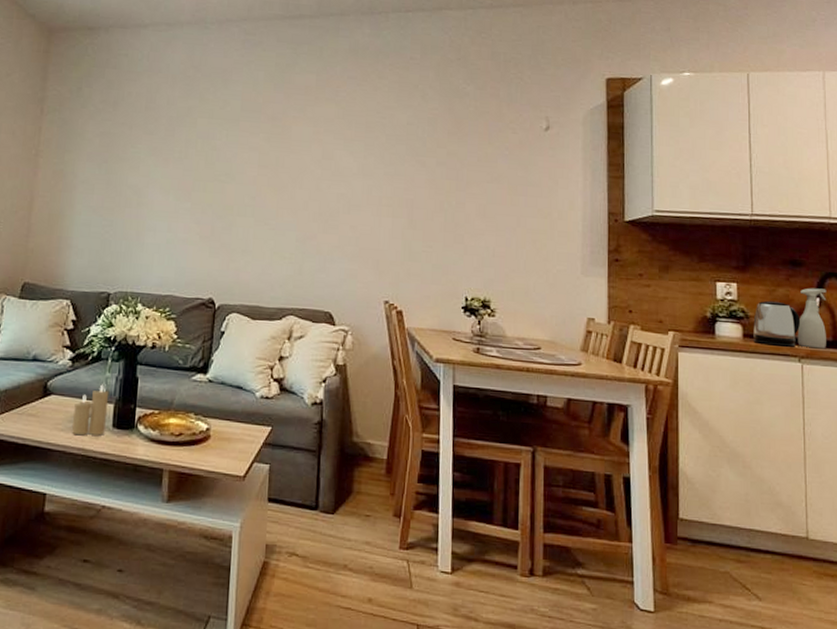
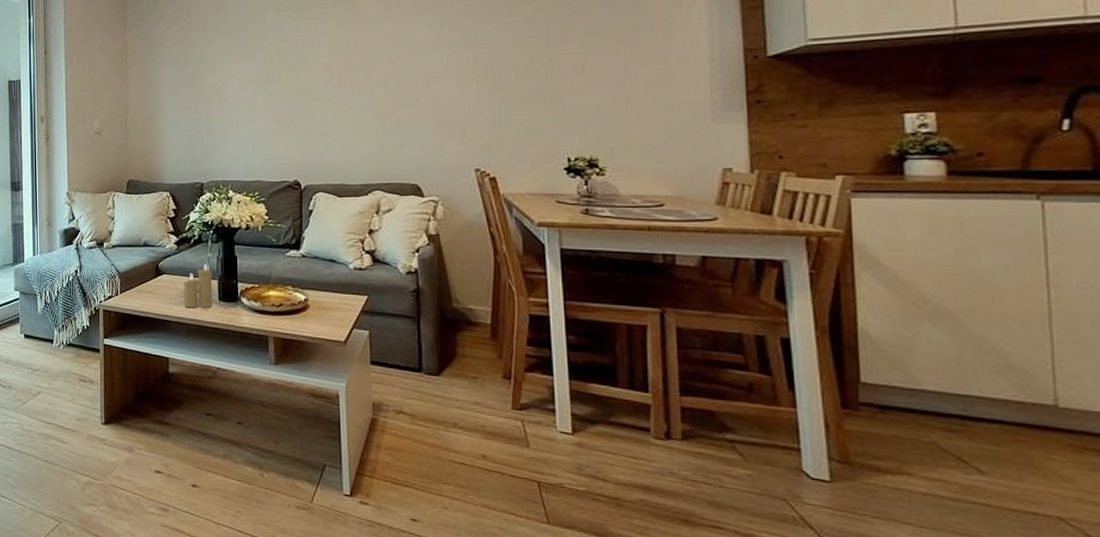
kettle: present [753,300,801,348] -> none [962,128,1039,184]
spray bottle: present [797,288,827,349] -> none [1033,107,1082,182]

